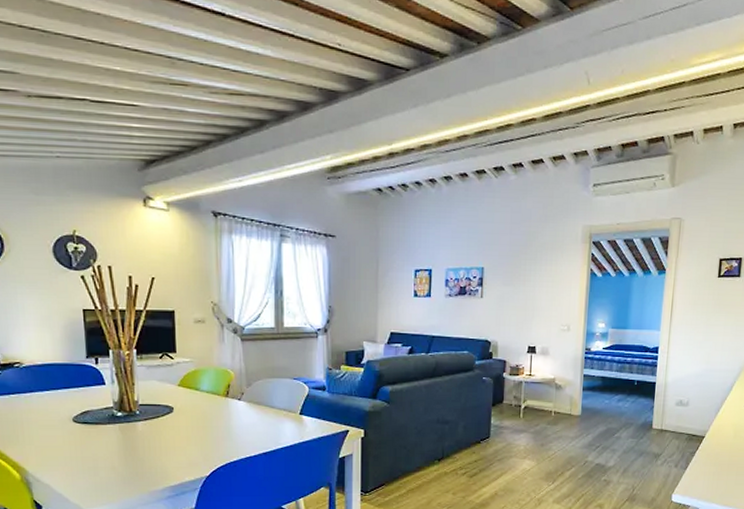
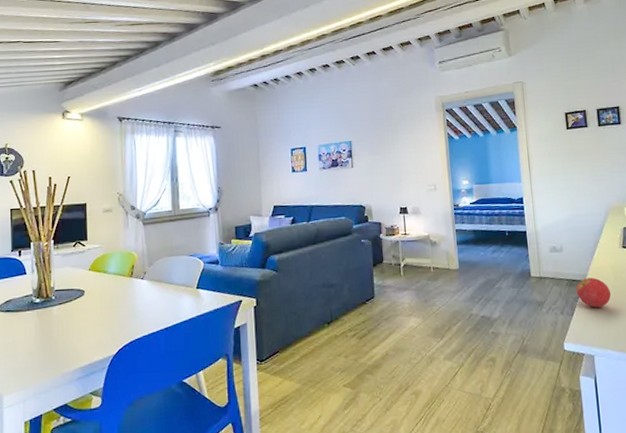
fruit: none [694,434,728,463] -> present [576,277,612,308]

